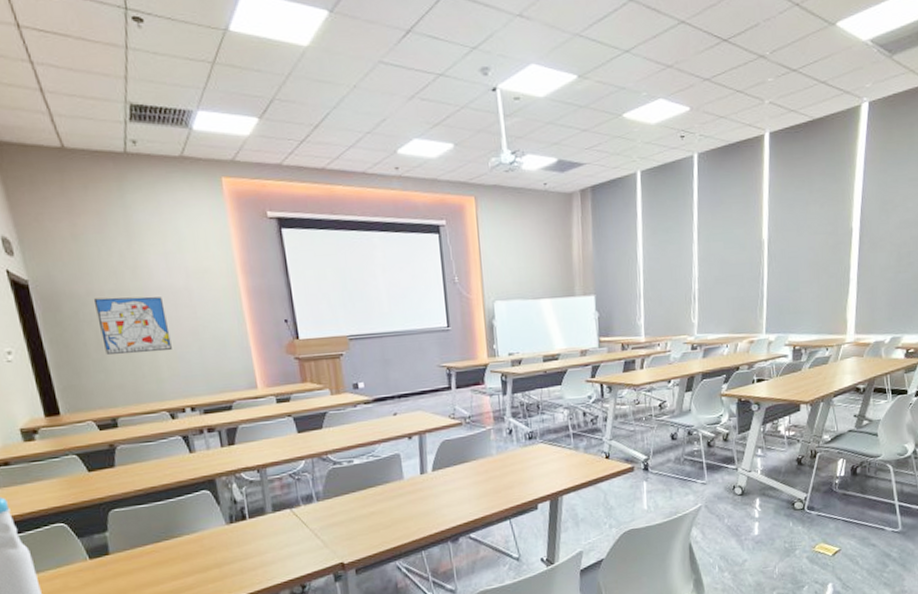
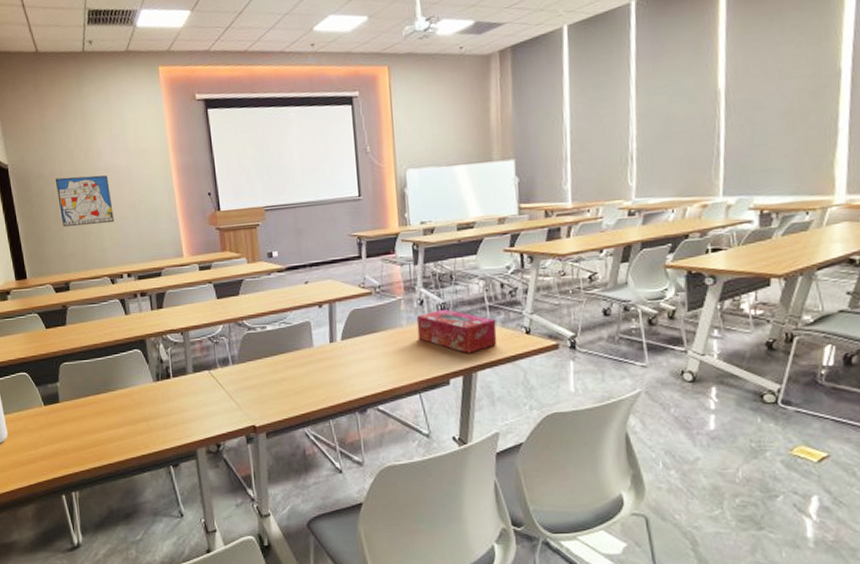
tissue box: none [505,437,581,479] -> present [416,308,498,354]

